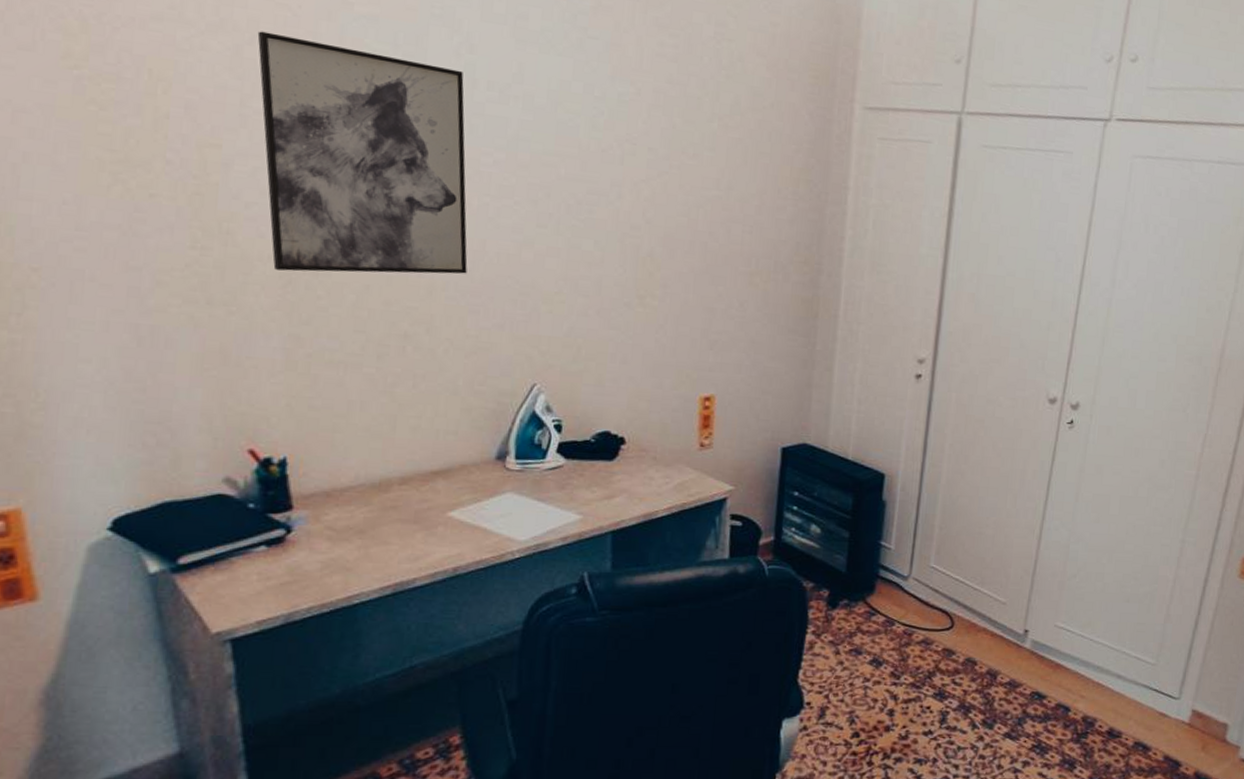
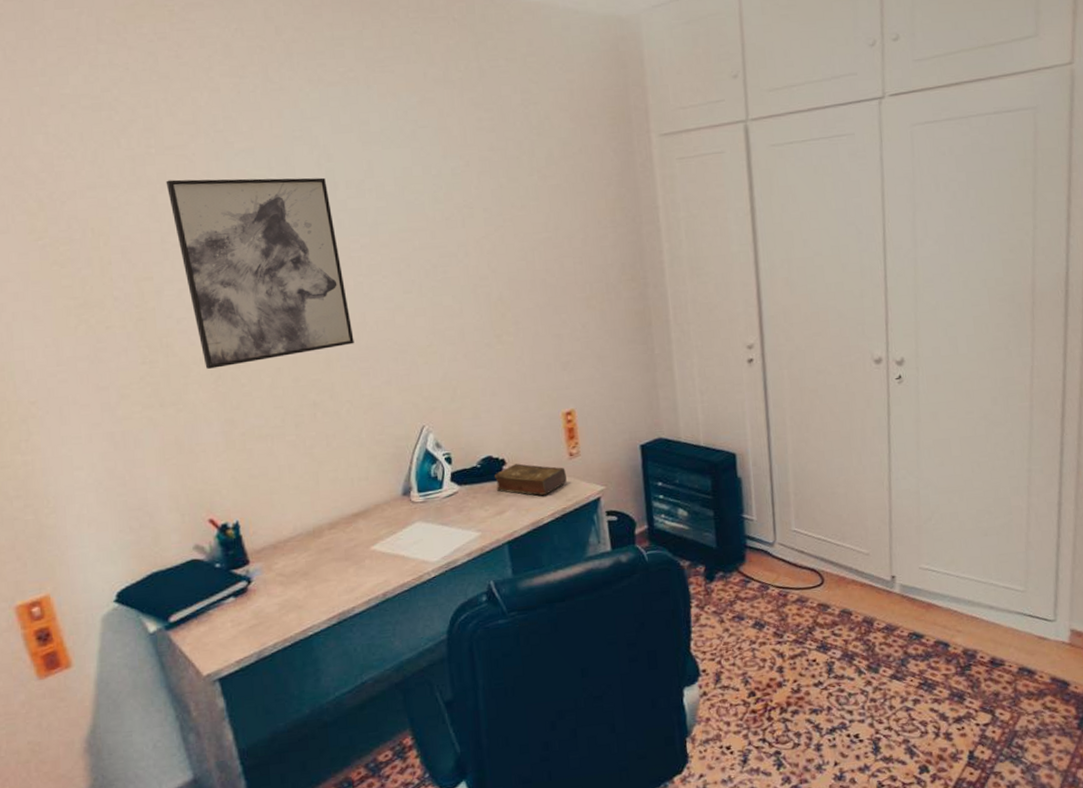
book: none [608,445,693,485] -> present [495,463,567,495]

